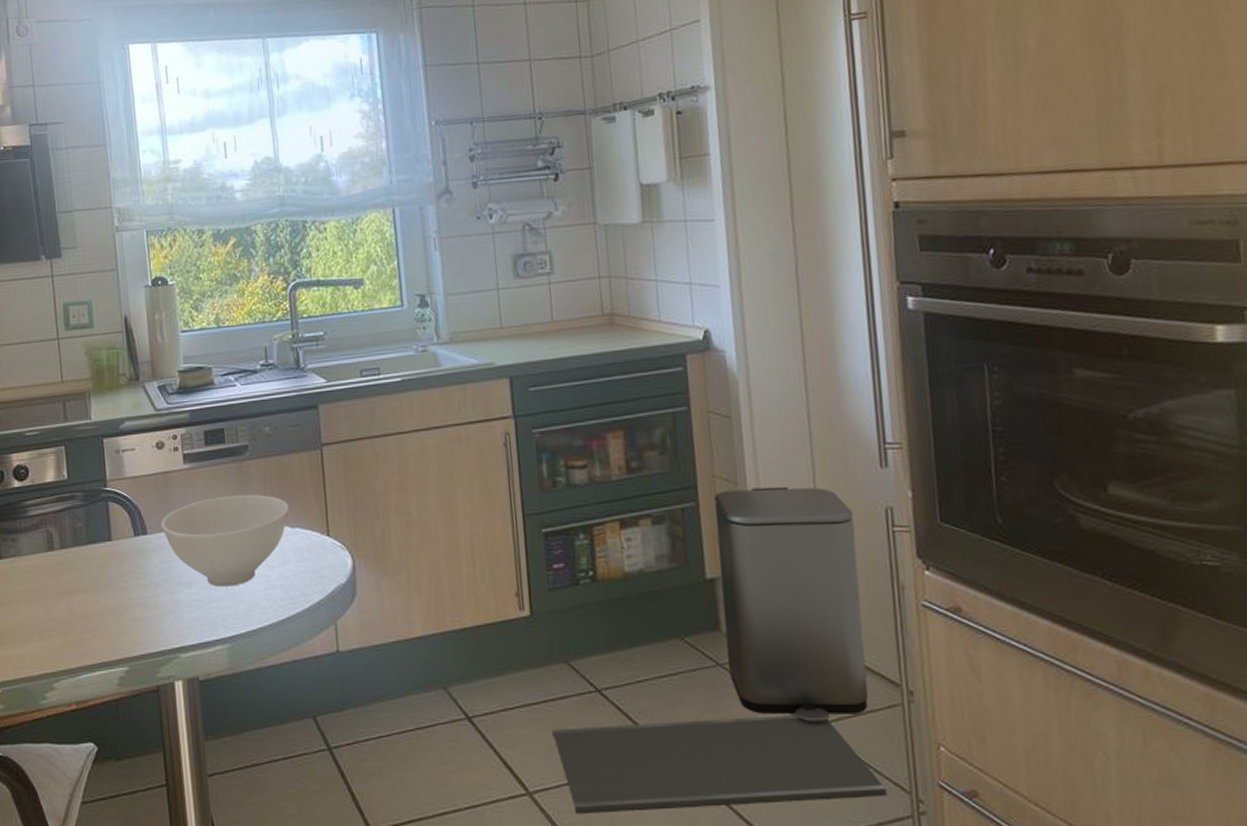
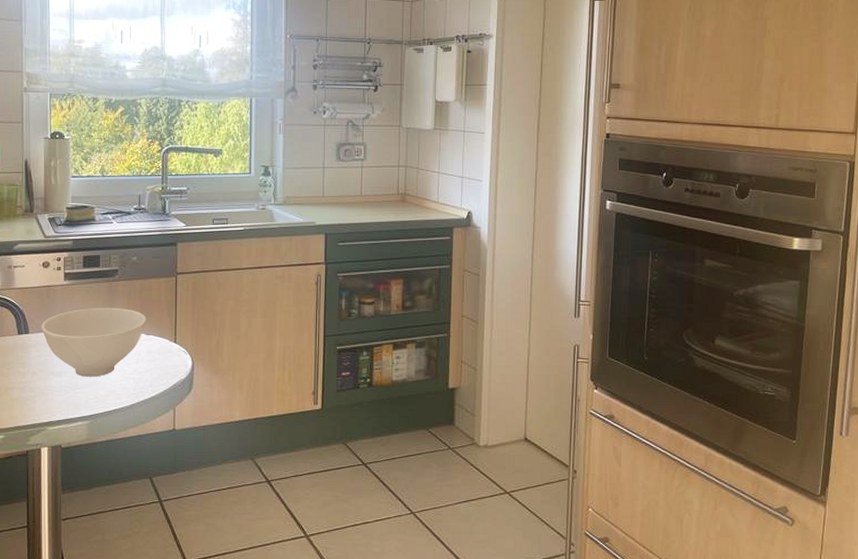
door mat: present [552,715,887,815] -> none [328,484,551,551]
pedal bin: present [714,486,869,721] -> none [456,326,553,489]

